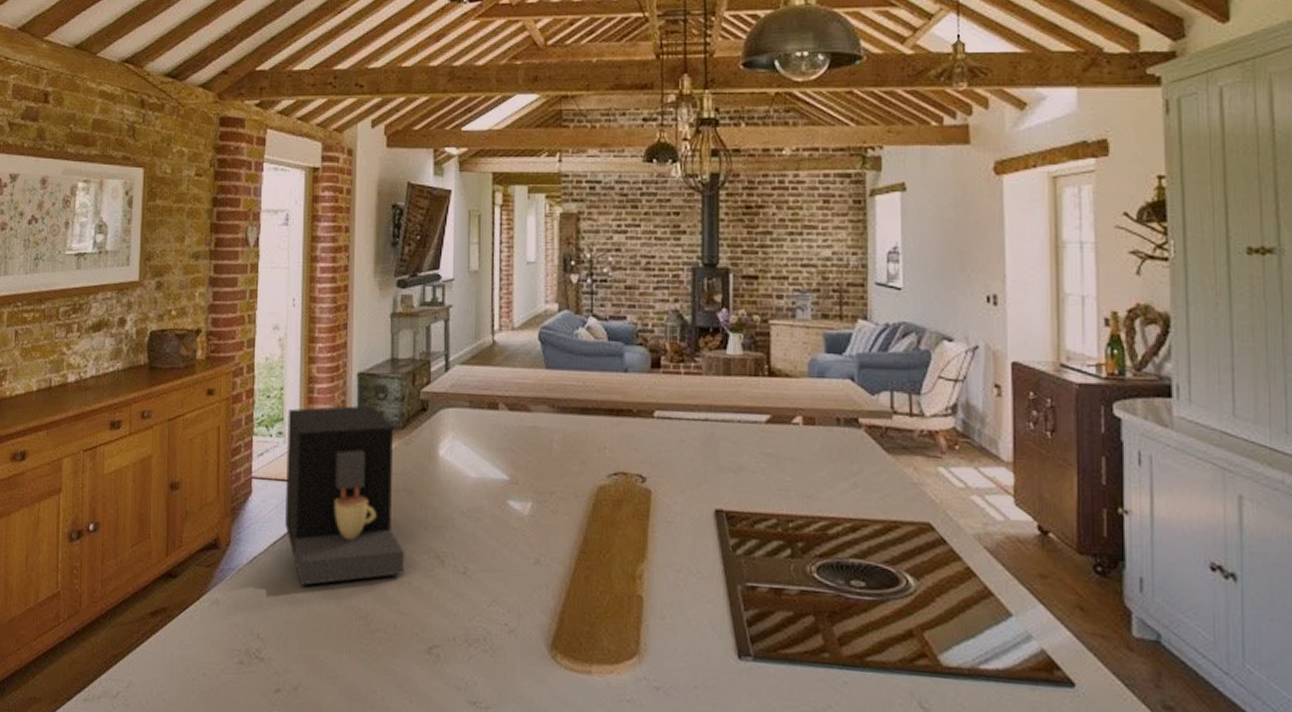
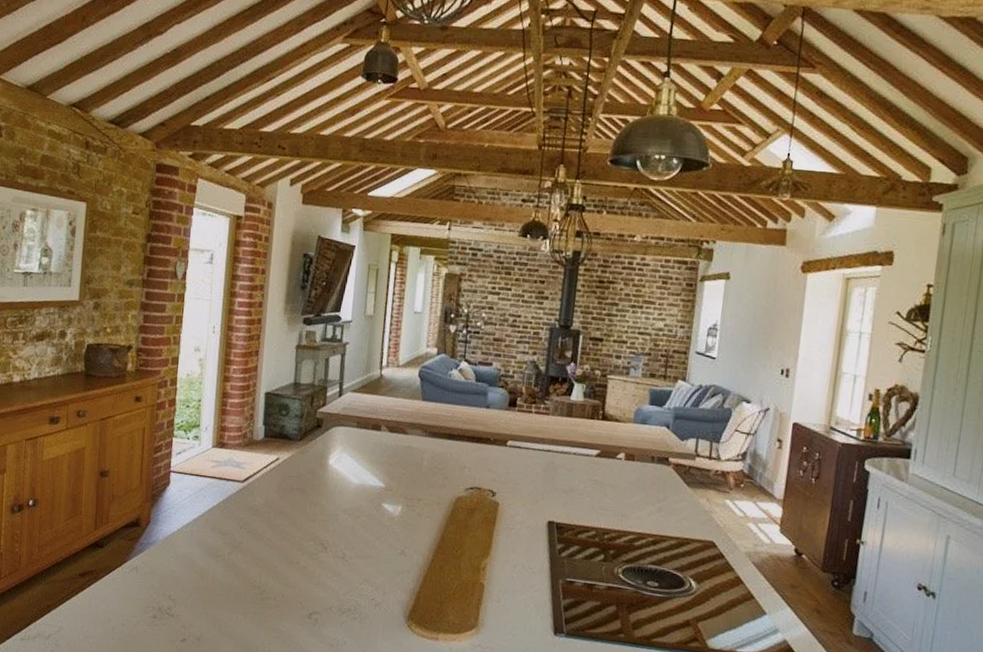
coffee maker: present [285,405,405,586] -> none [197,417,295,560]

